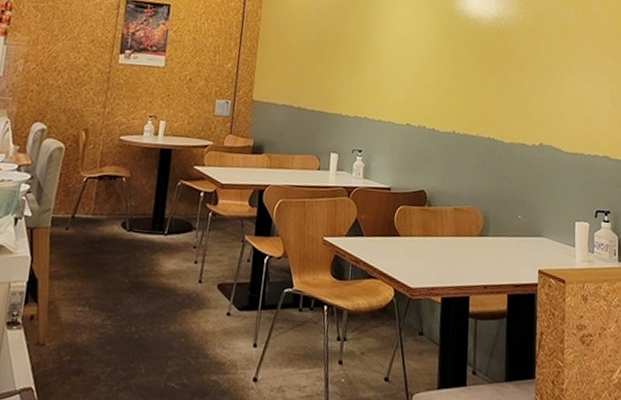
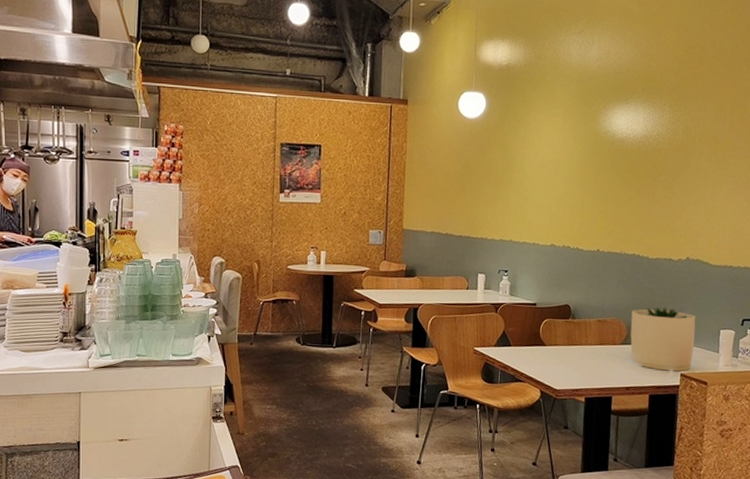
planter: none [487,195,552,268] -> present [630,307,696,372]

